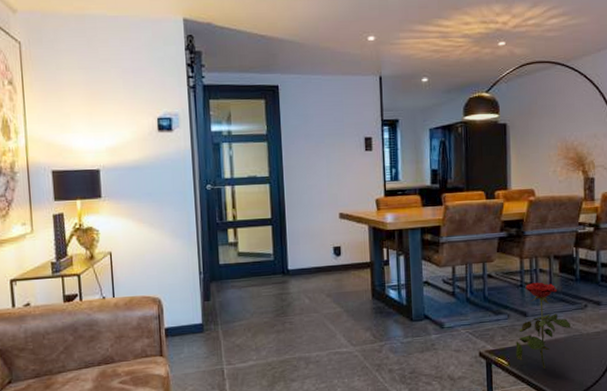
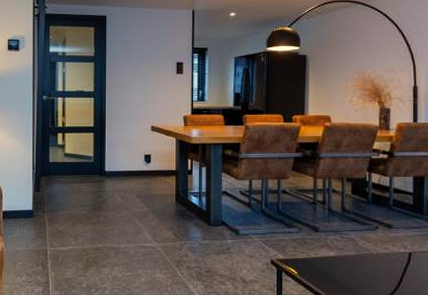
flower: present [516,282,572,369] -> none [306,201,362,282]

